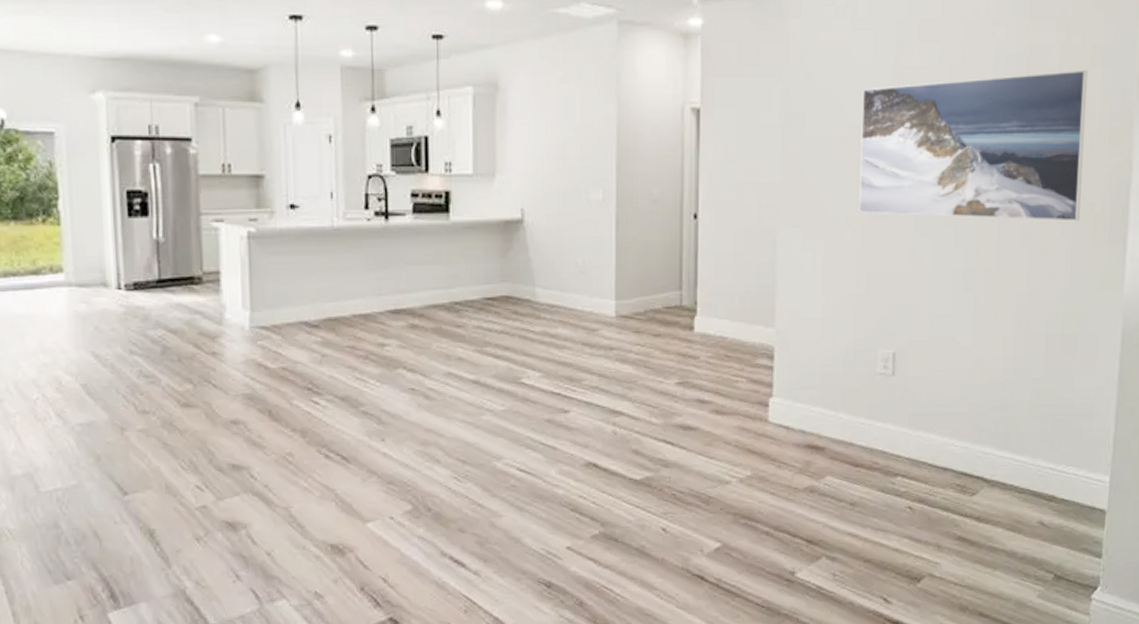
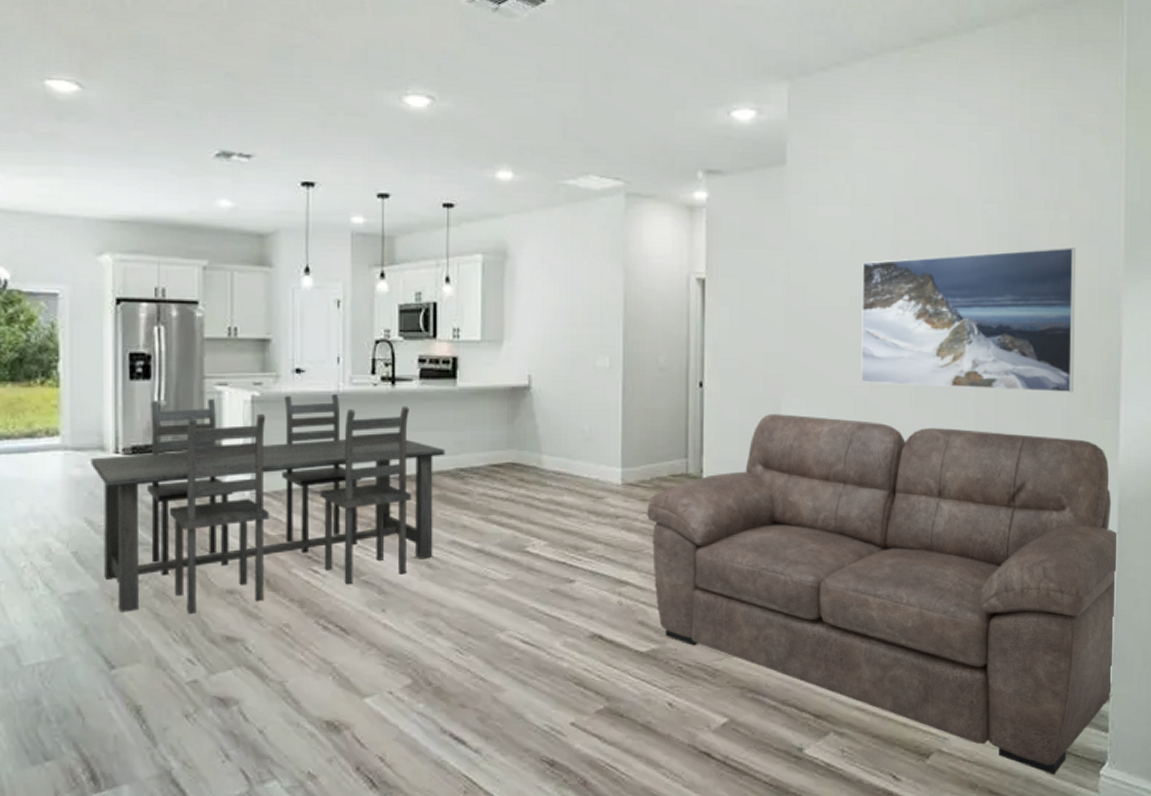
dining set: none [94,230,440,444] -> present [91,394,445,615]
sofa: none [641,245,1121,599] -> present [647,414,1119,776]

